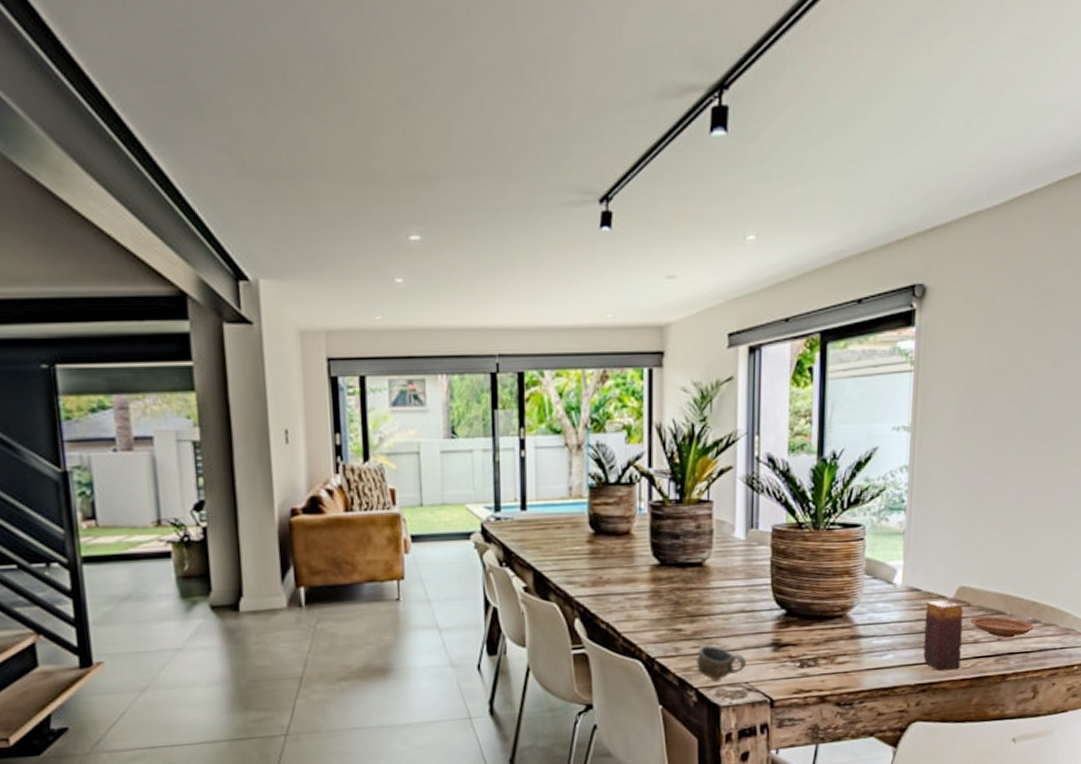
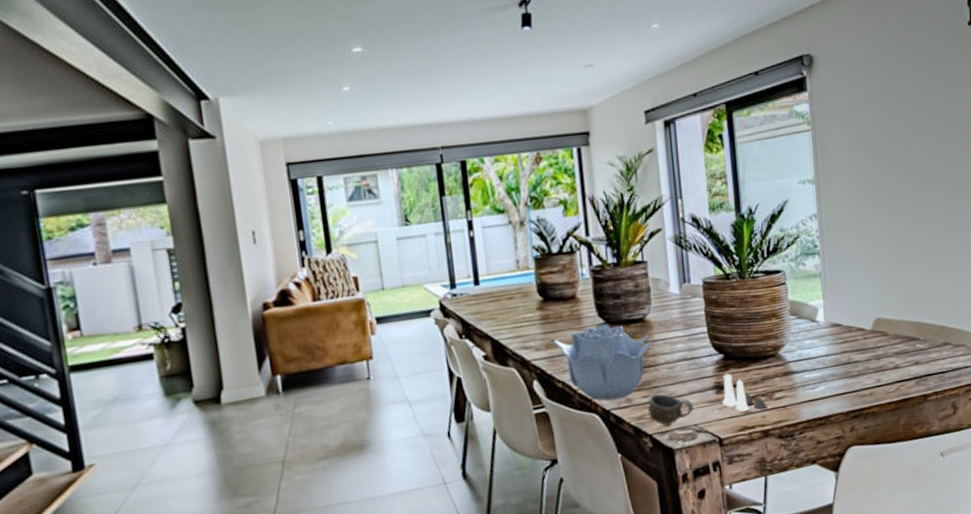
decorative bowl: none [601,564,708,648] -> present [553,323,651,401]
salt and pepper shaker set: none [779,630,827,673] -> present [722,373,767,411]
candle: present [923,600,964,671] -> none [848,332,886,397]
plate: present [970,616,1034,639] -> none [889,342,946,362]

